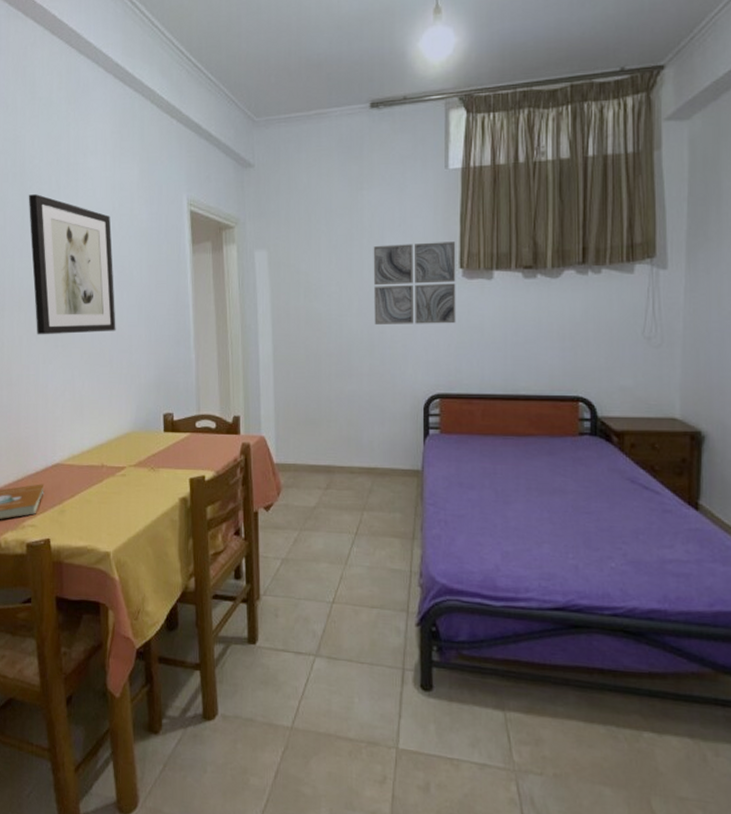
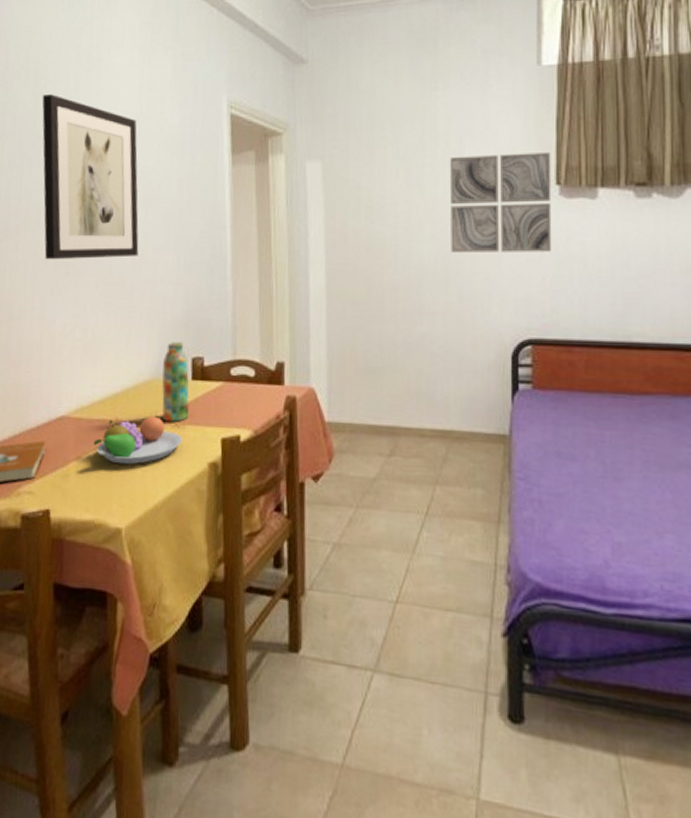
fruit bowl: none [84,460,157,501] -> present [93,414,182,465]
water bottle: none [139,401,162,466] -> present [162,342,190,422]

